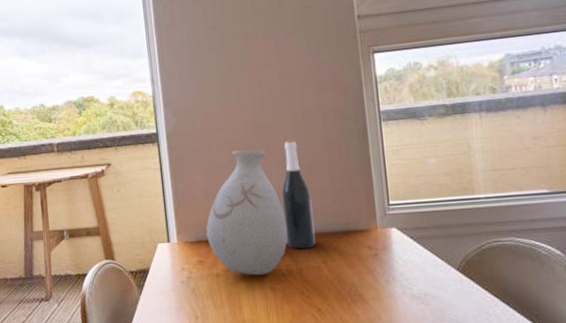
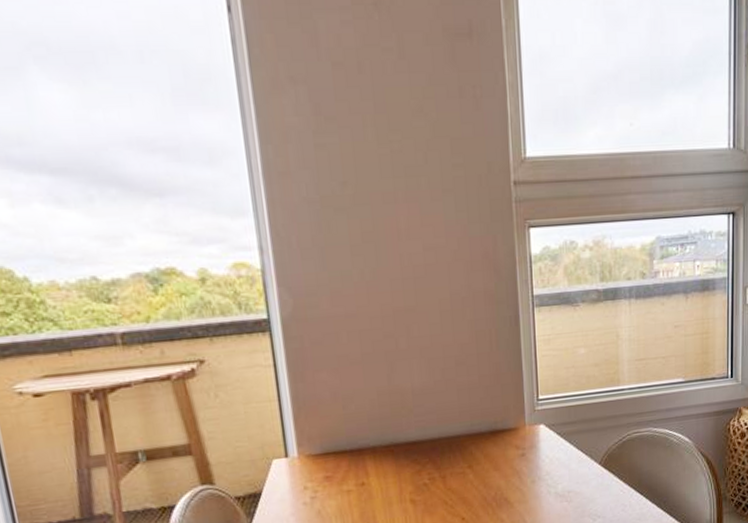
vase: present [206,150,288,276] -> none [334,340,430,489]
wine bottle: present [281,140,316,249] -> none [424,328,461,455]

